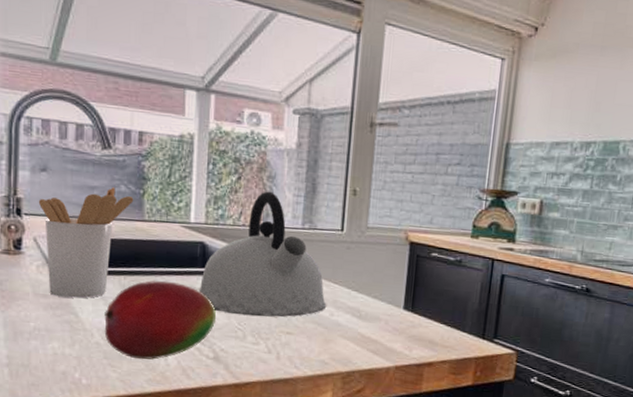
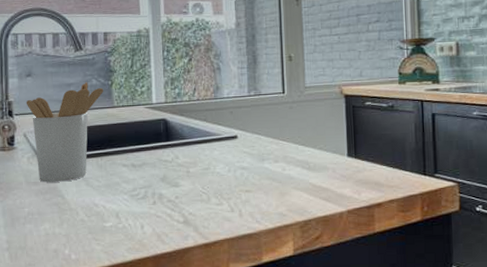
fruit: present [104,280,217,360] -> none [86,157,183,231]
kettle: present [199,191,327,318] -> none [165,67,278,180]

